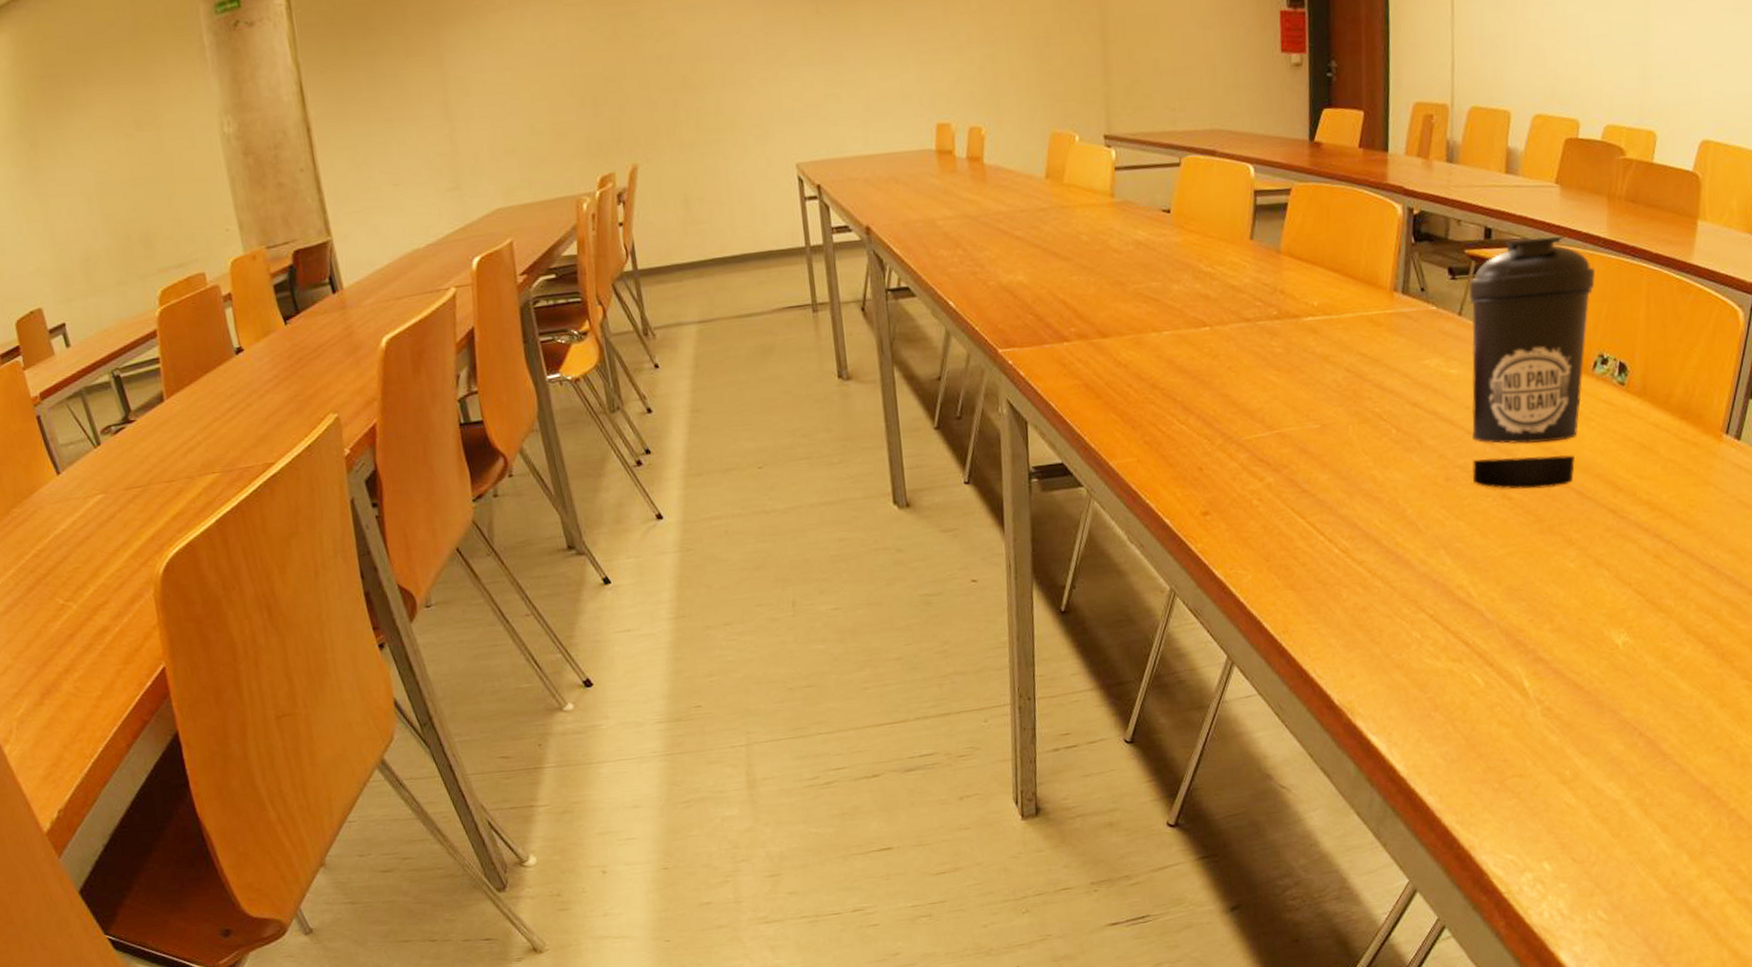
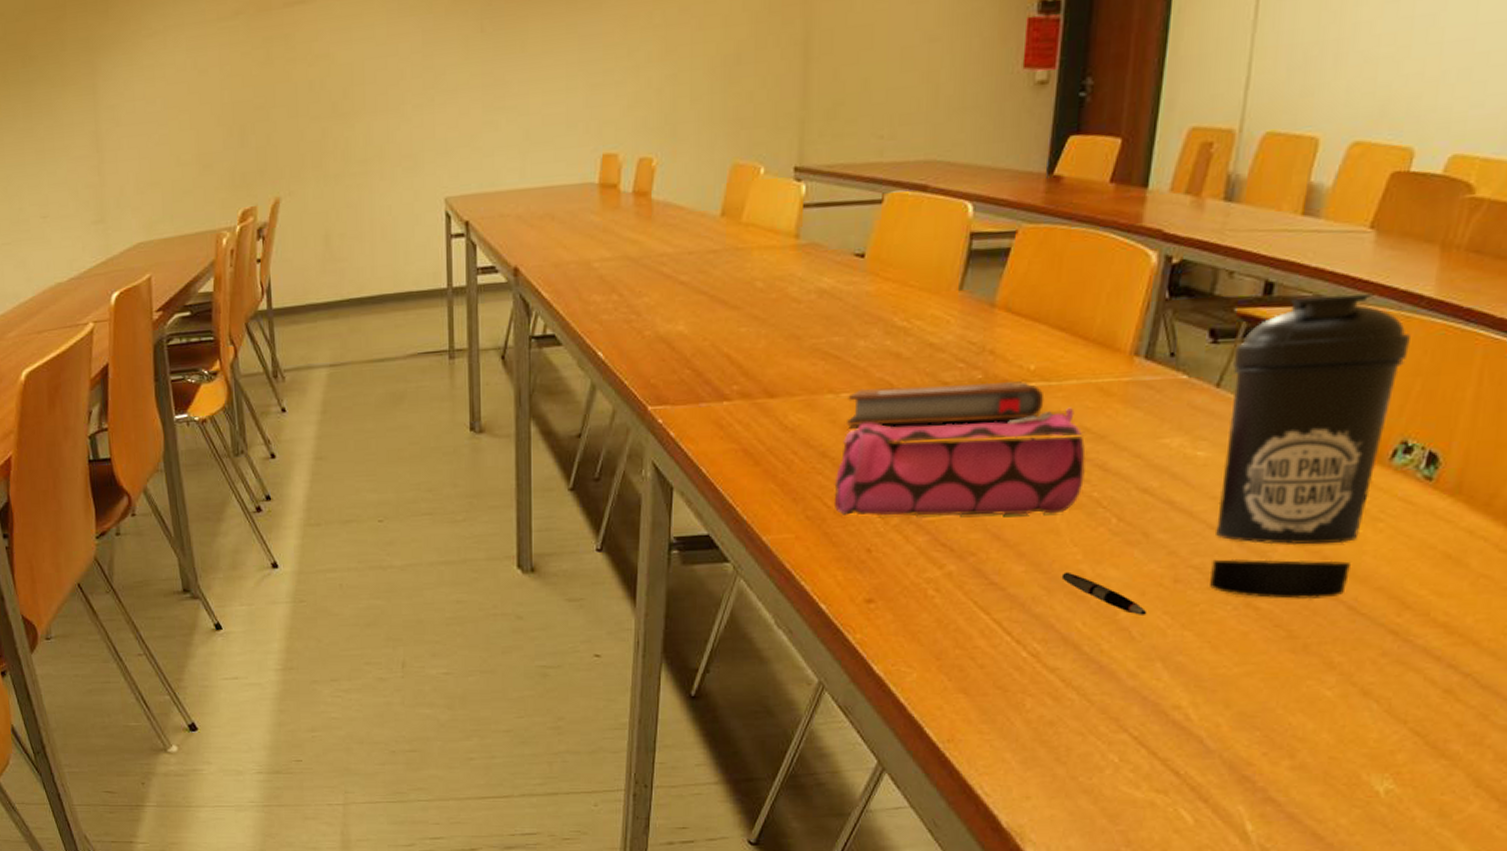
pencil case: none [1165,336,1367,439] -> present [834,407,1086,517]
notebook: none [1169,316,1328,361] -> present [847,381,1045,427]
pen: none [1358,477,1428,511] -> present [1061,572,1147,615]

